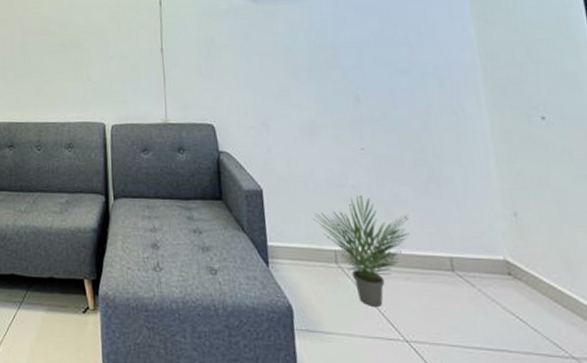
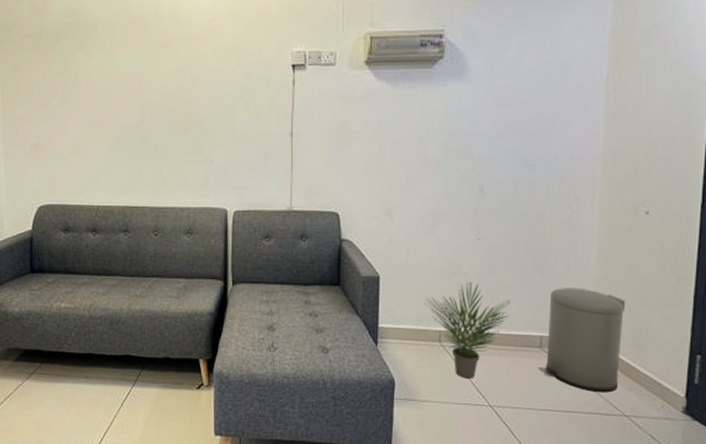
pedal bin: none [452,201,556,328] -> present [538,288,626,393]

